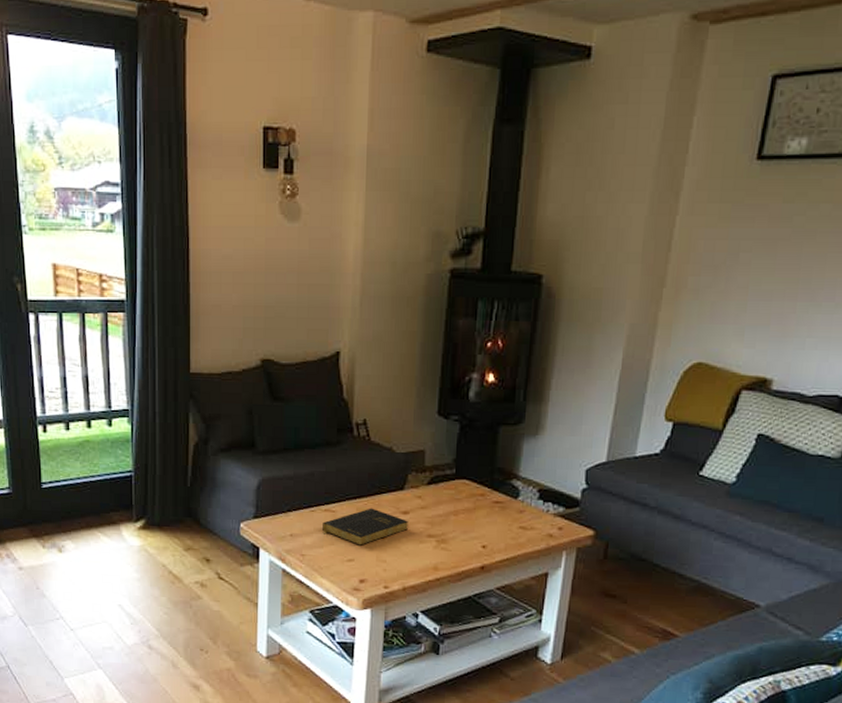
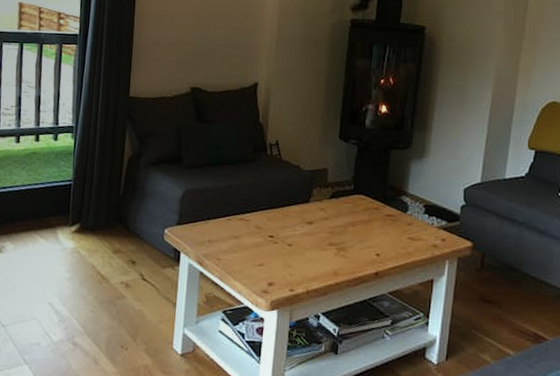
book: present [323,508,408,546] -> none [237,218,312,252]

